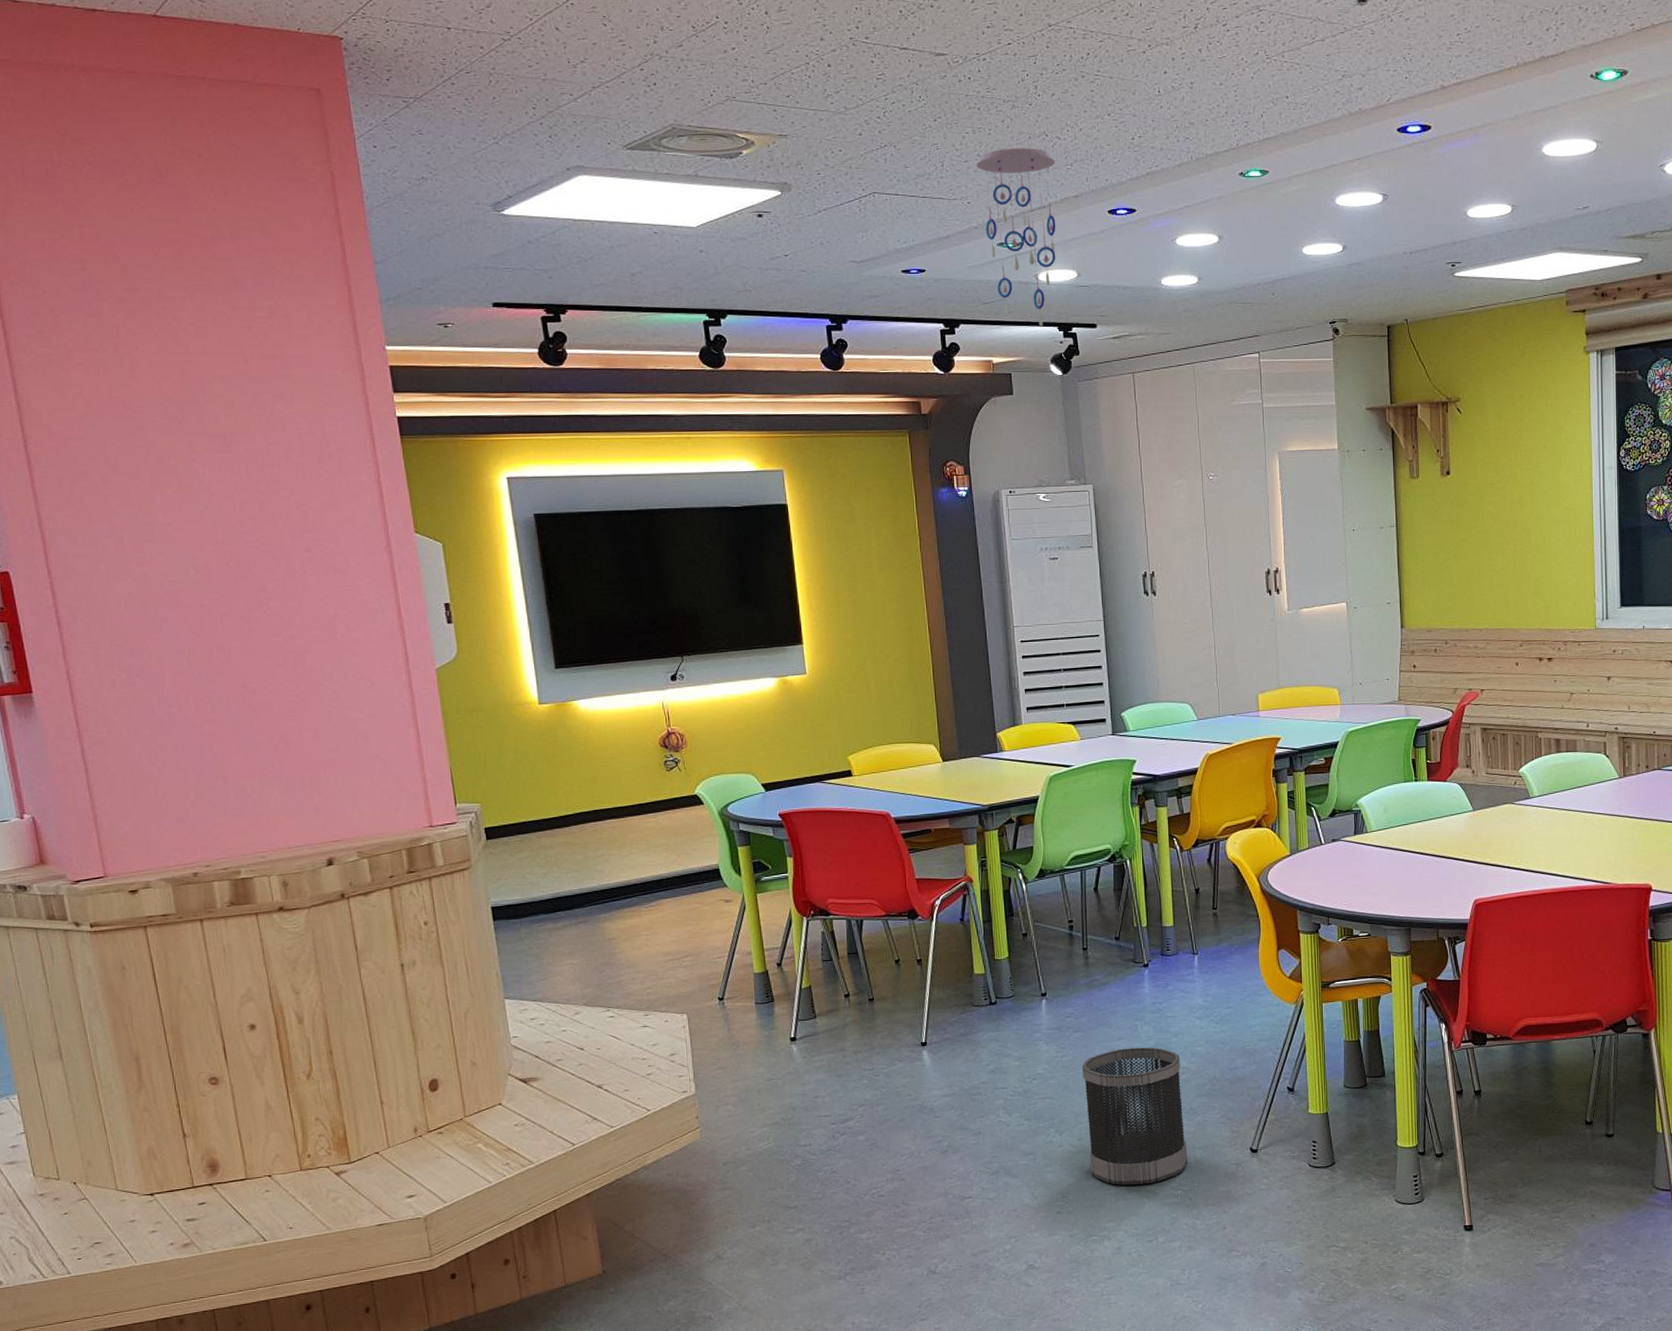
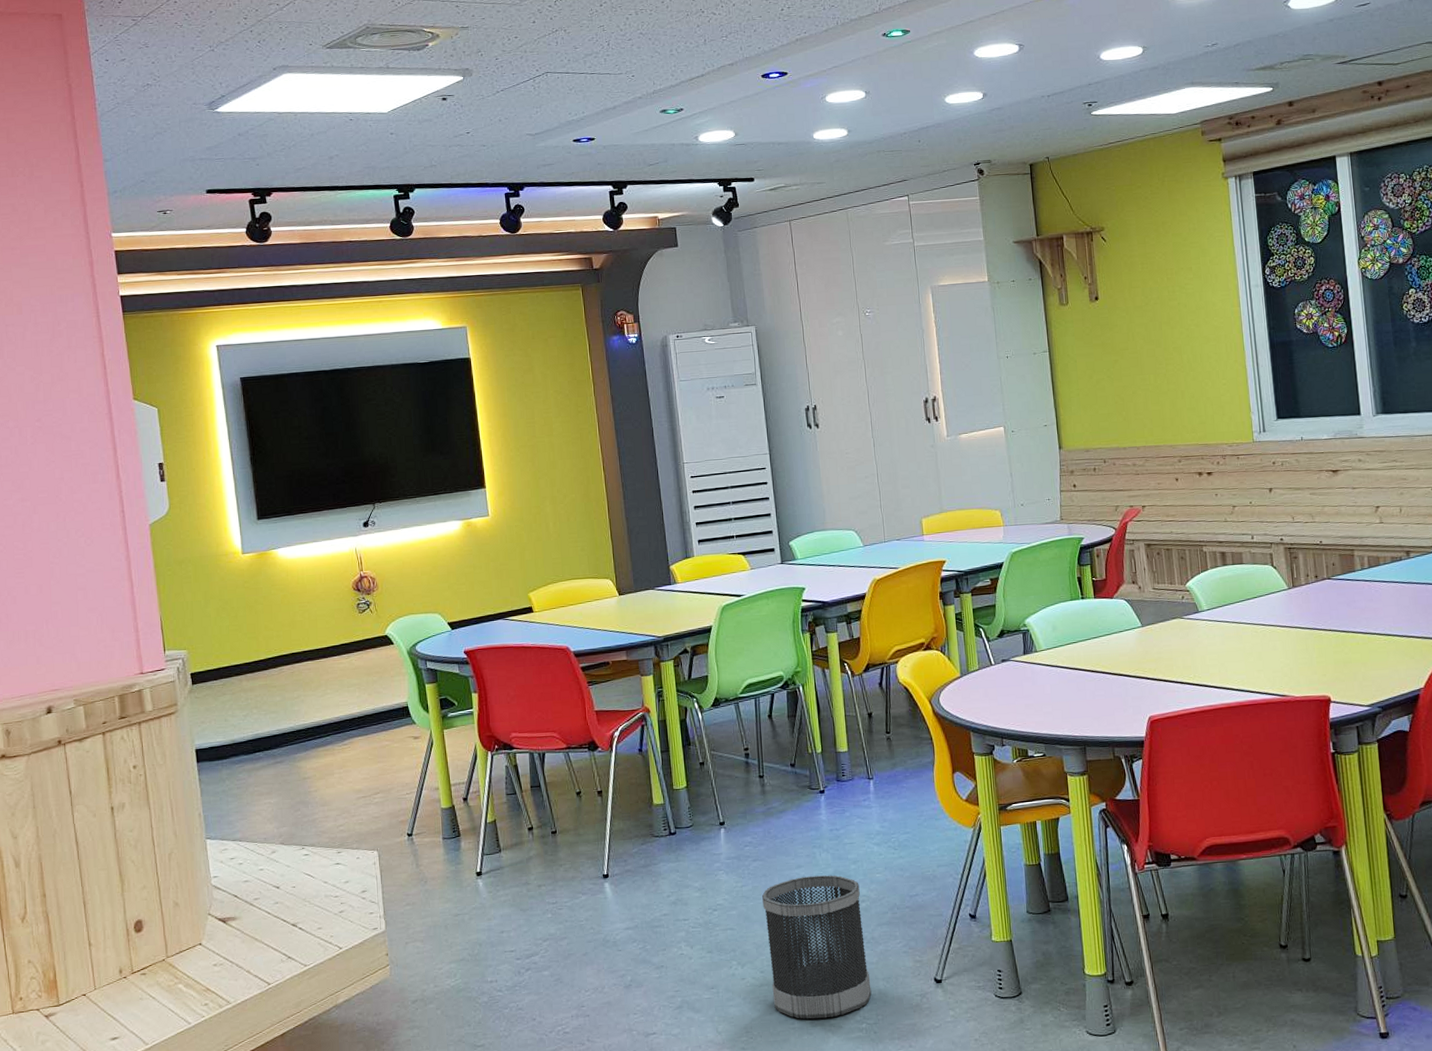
ceiling mobile: present [977,148,1056,327] -> none [640,24,715,183]

